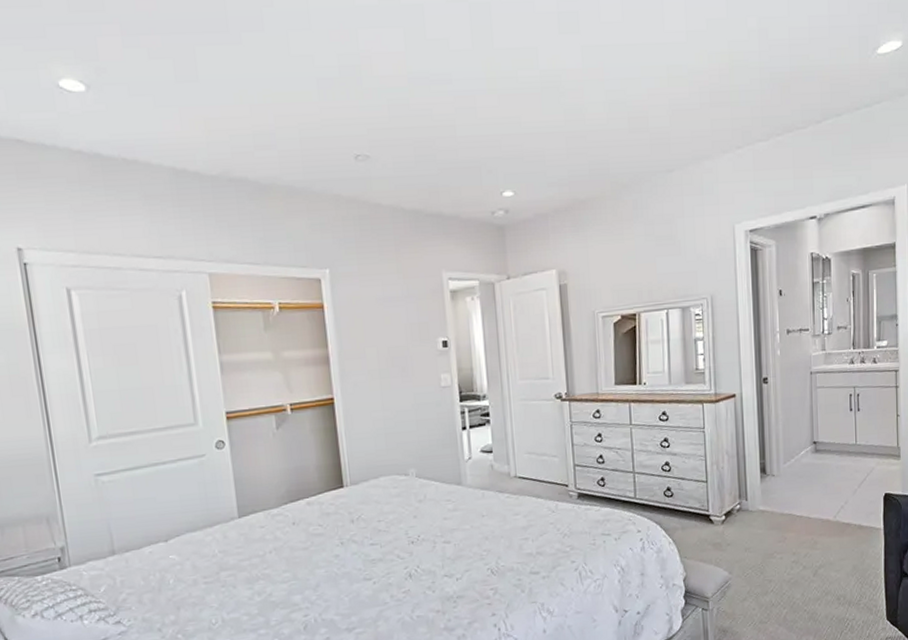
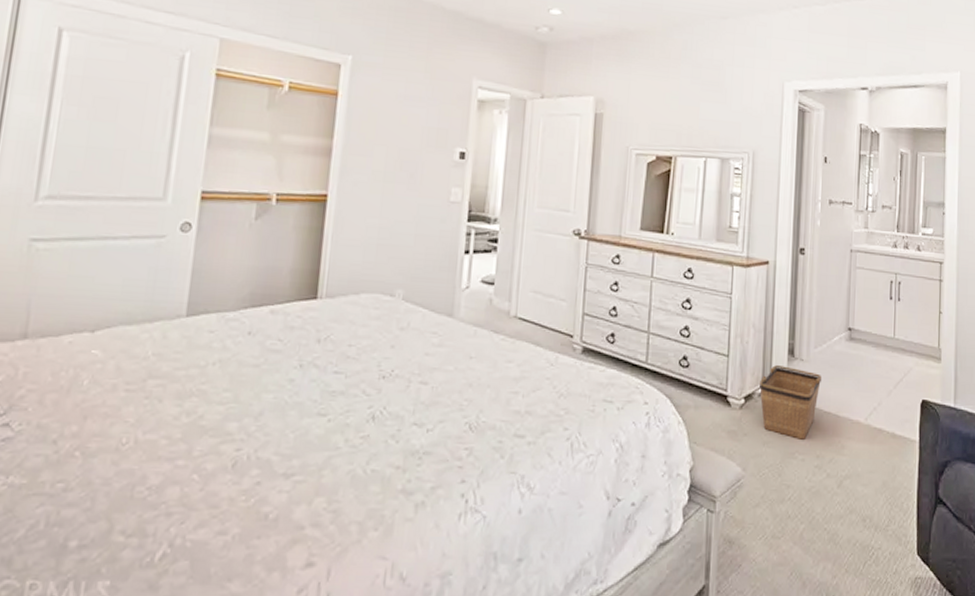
bicycle basket: none [737,483,793,542] -> present [760,365,822,440]

